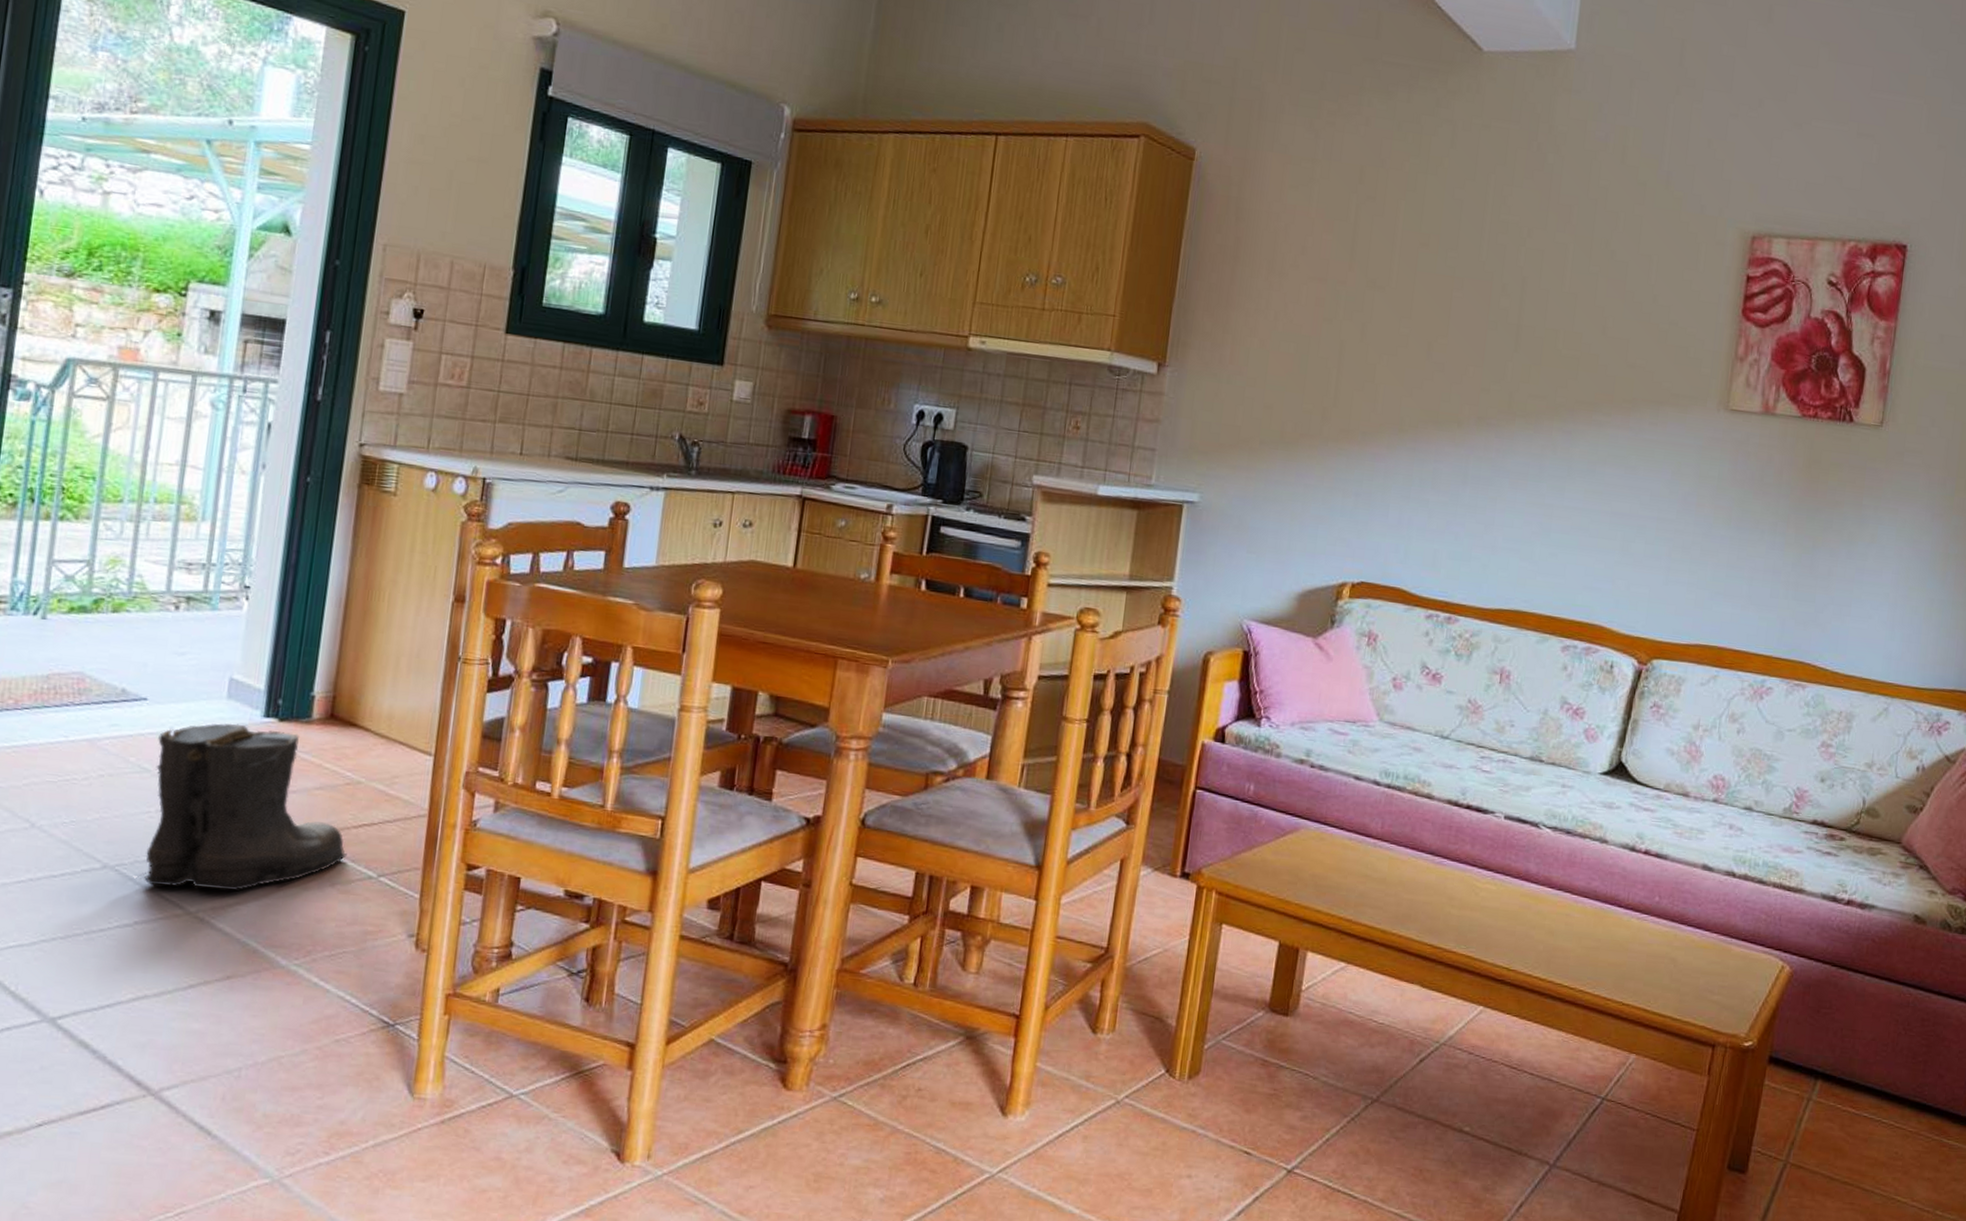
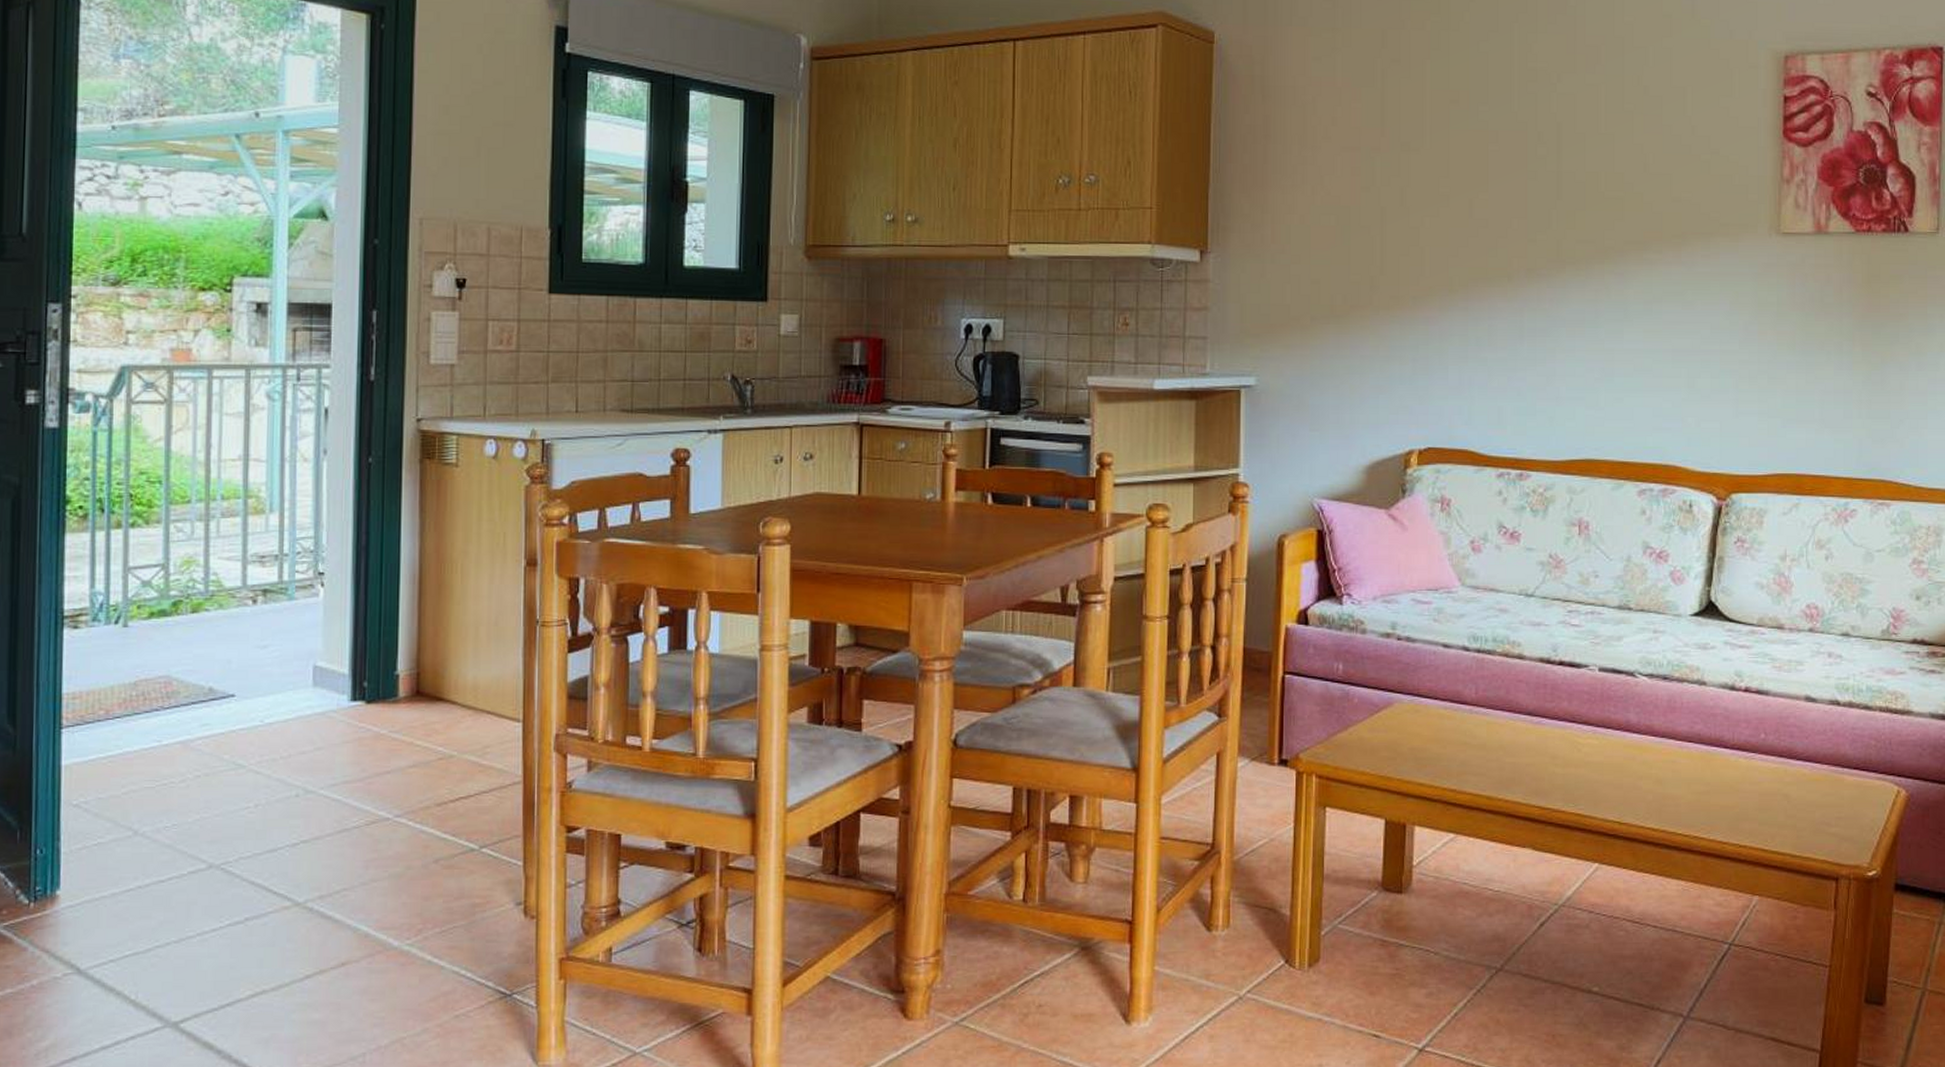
boots: present [140,723,347,891] -> none [246,710,447,880]

